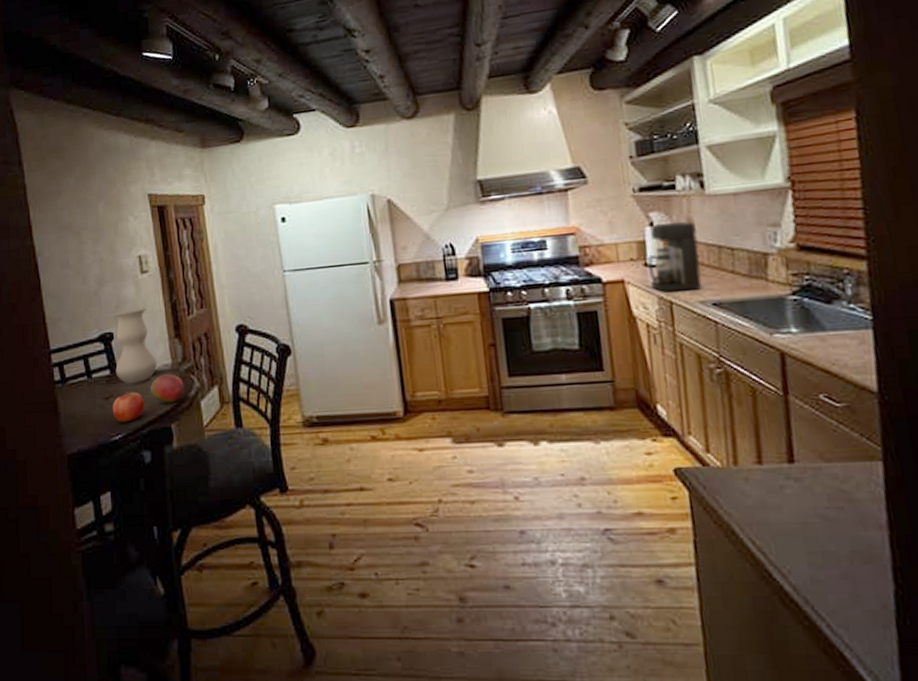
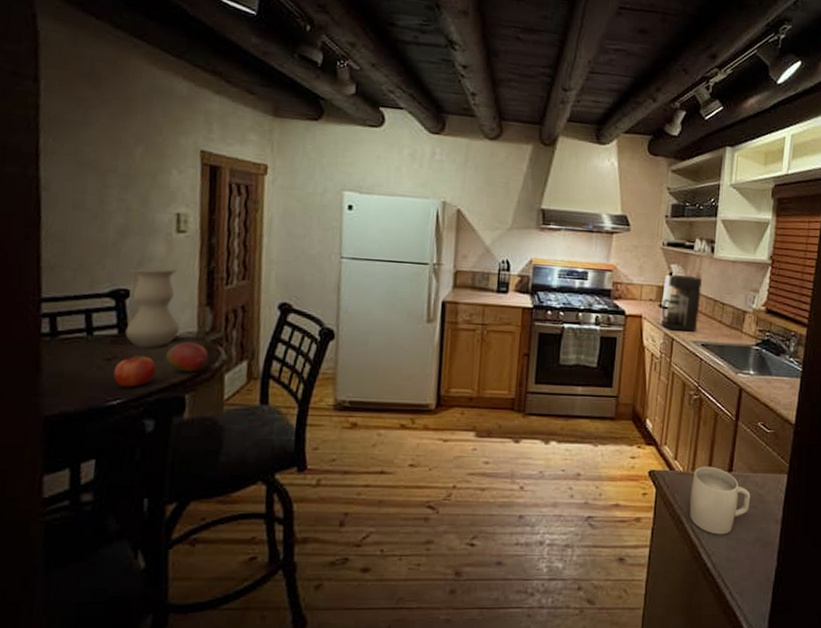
mug: none [736,457,833,548] -> present [689,466,751,535]

